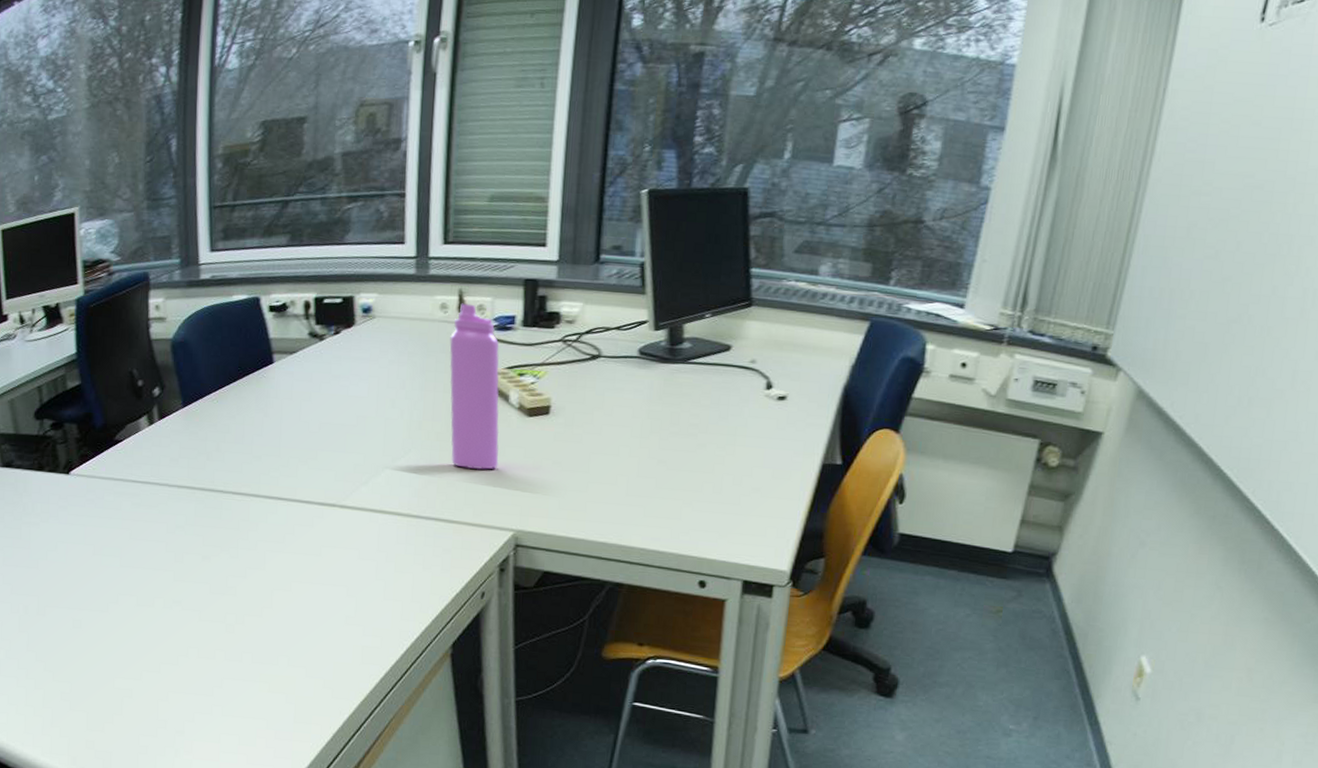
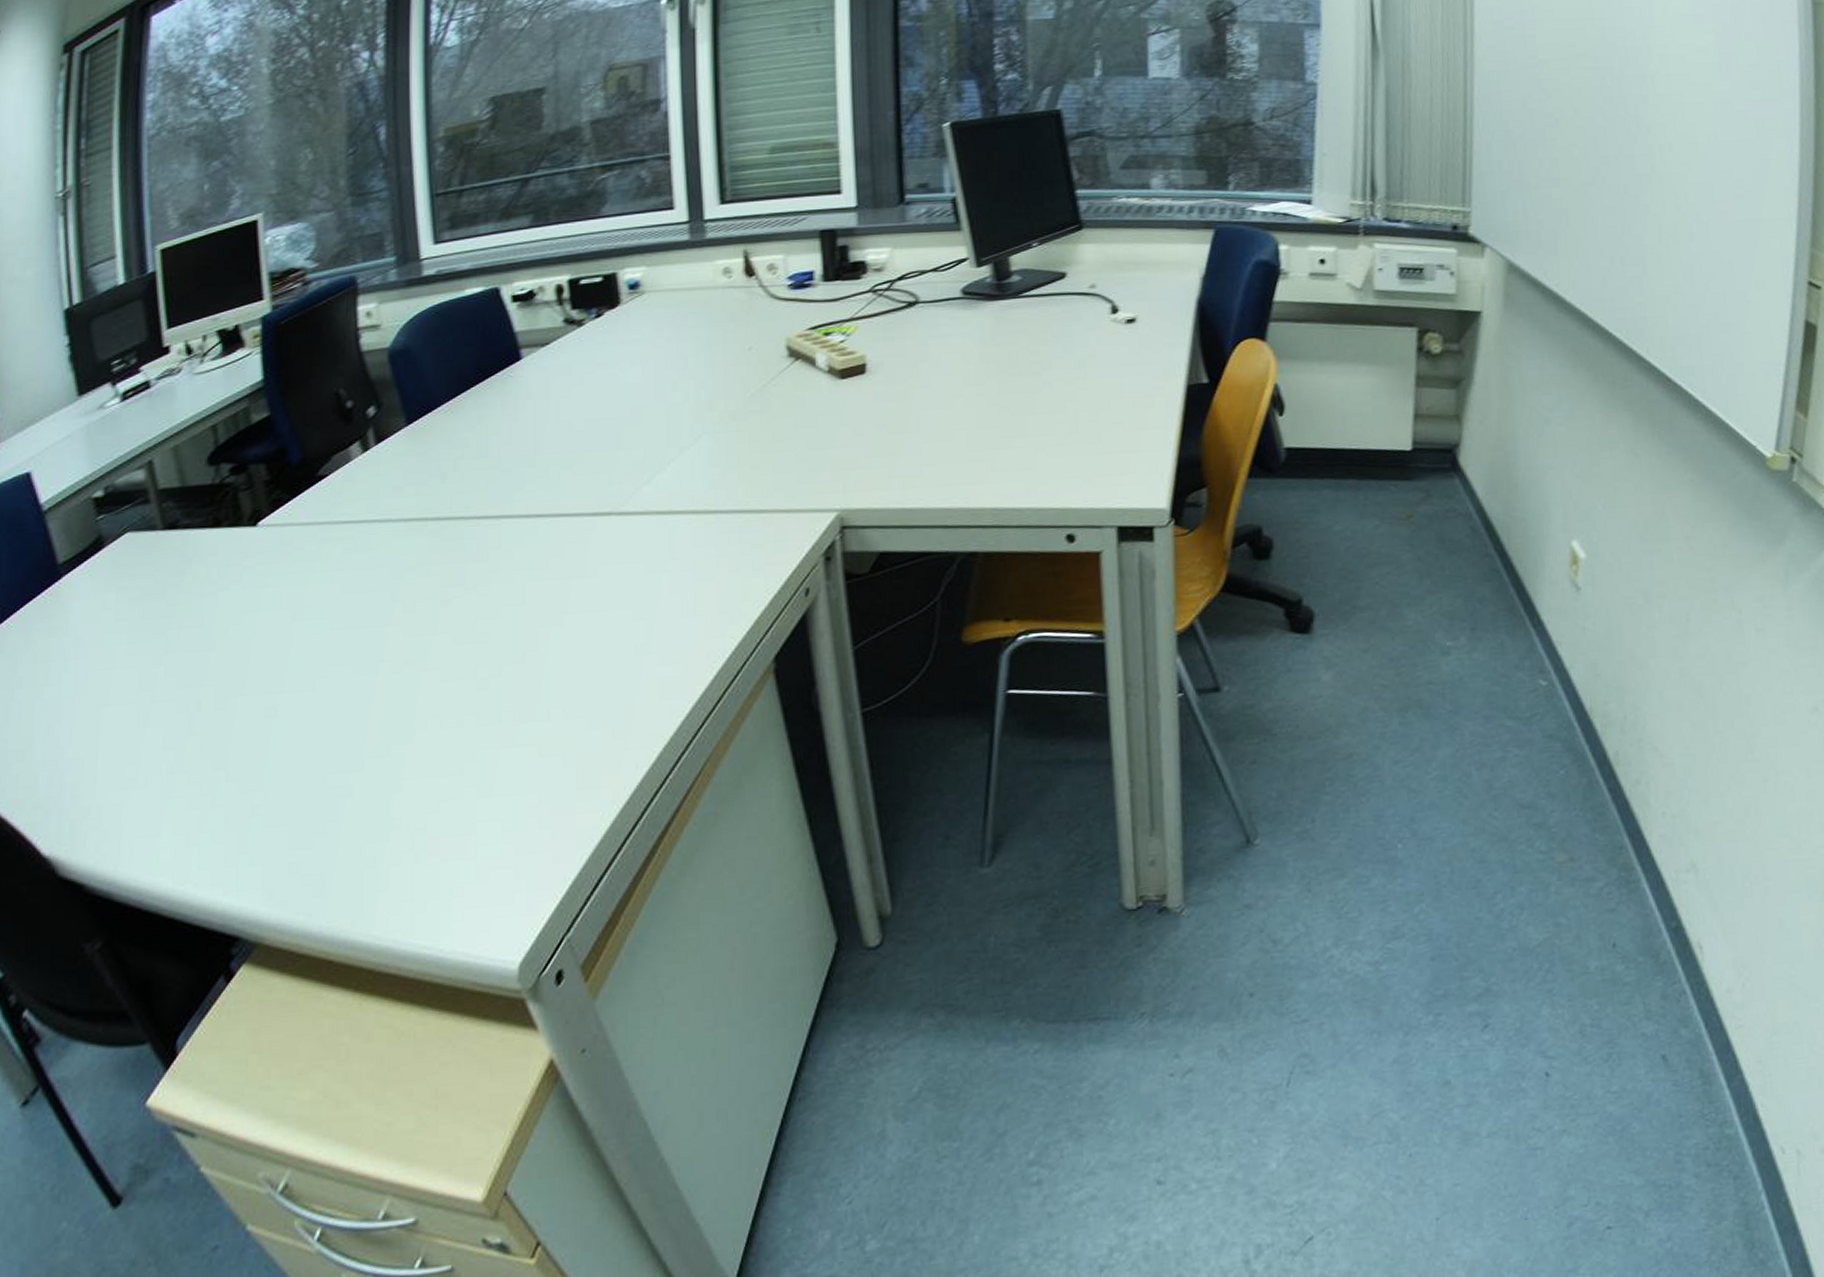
water bottle: present [449,303,500,470] -> none [738,264,811,448]

